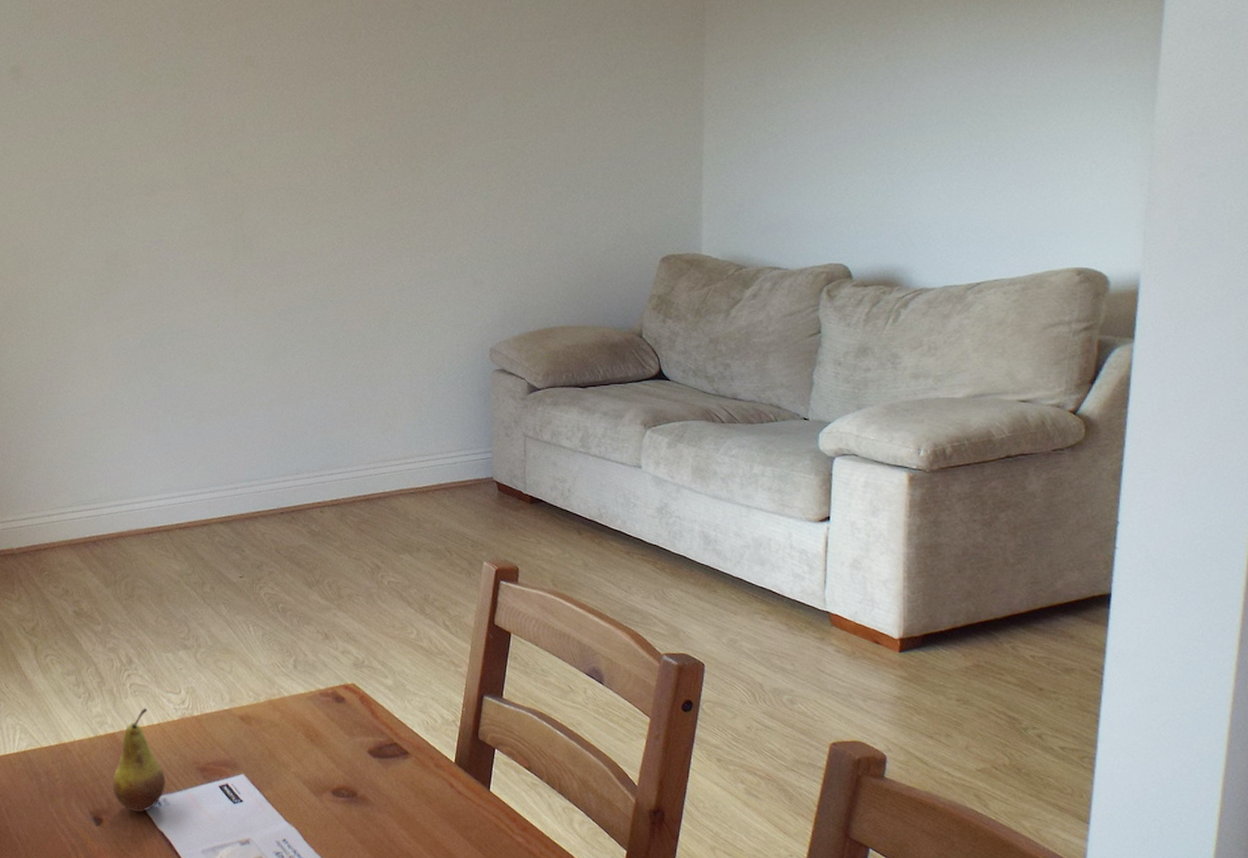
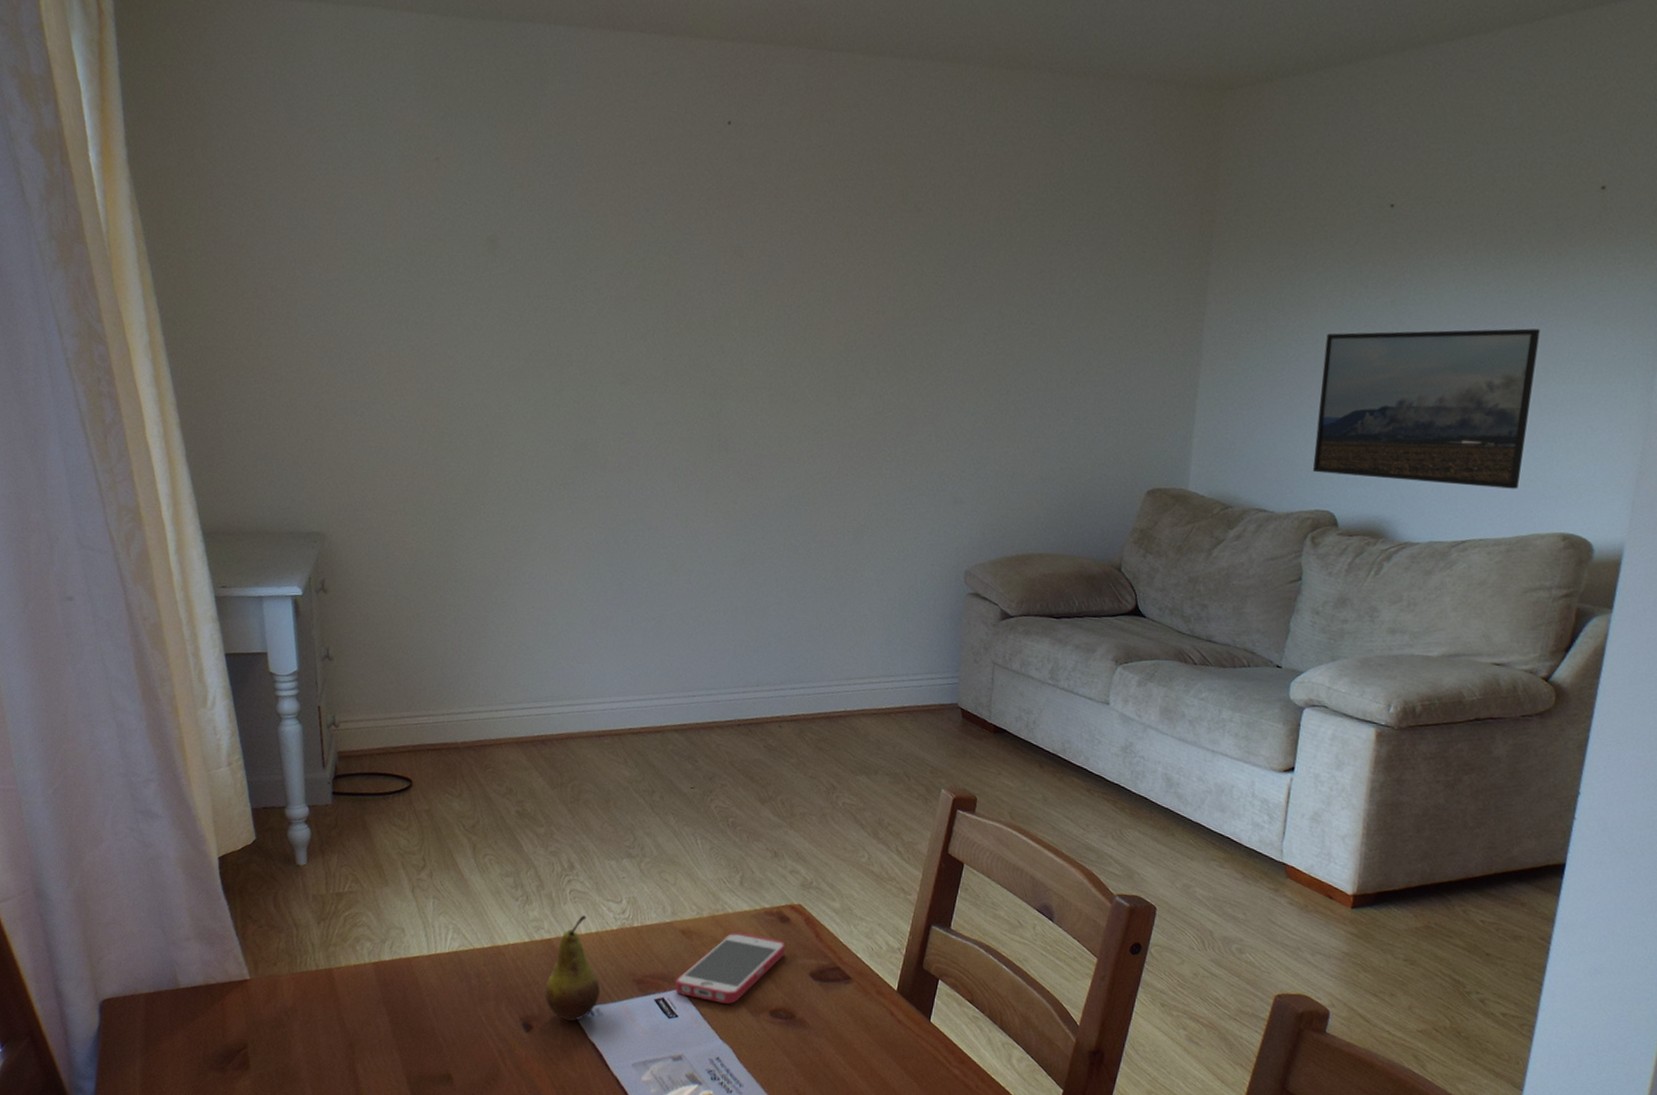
smartphone: none [238,714,343,786] -> present [675,932,786,1004]
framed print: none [822,72,1036,229] -> present [1313,328,1540,489]

